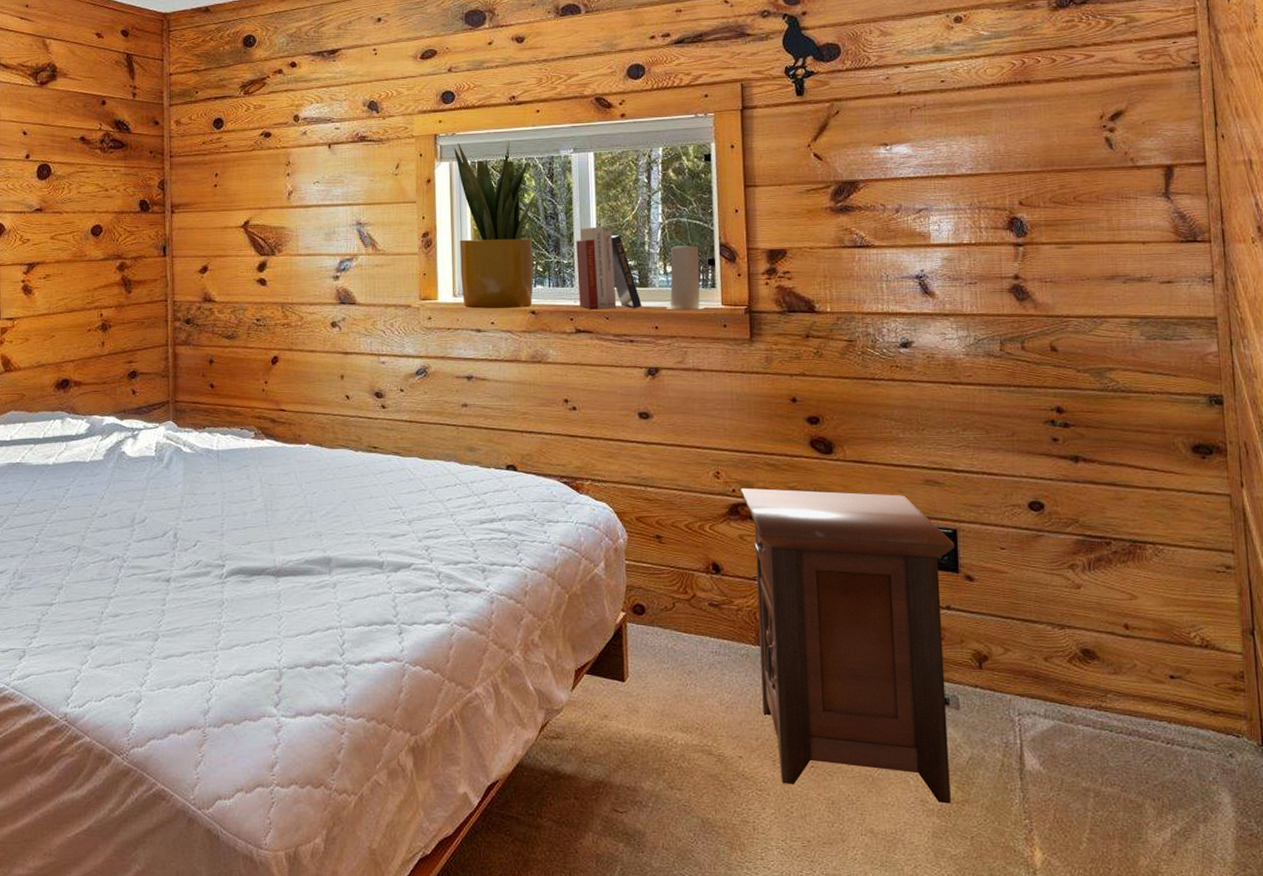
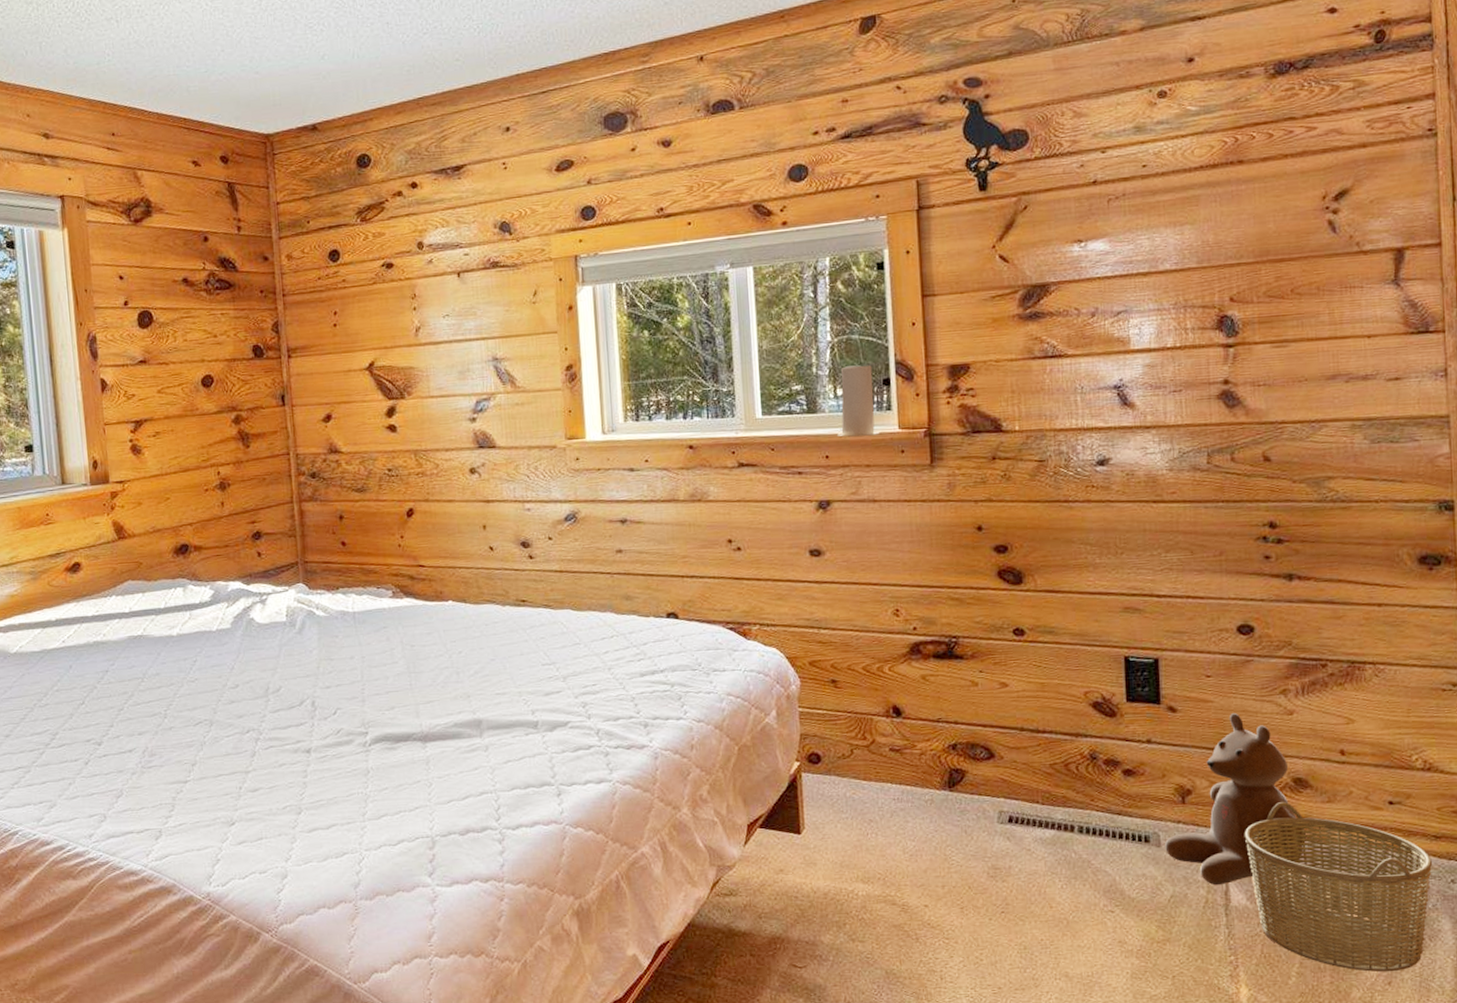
planter: present [453,141,544,309] -> none [596,258,699,446]
books: present [576,226,642,310] -> none [736,349,811,441]
nightstand: present [741,487,955,804] -> none [922,624,1157,944]
stuffed bear: none [963,584,1095,750] -> present [1165,712,1307,886]
basket: none [1036,670,1212,842] -> present [1244,801,1432,972]

